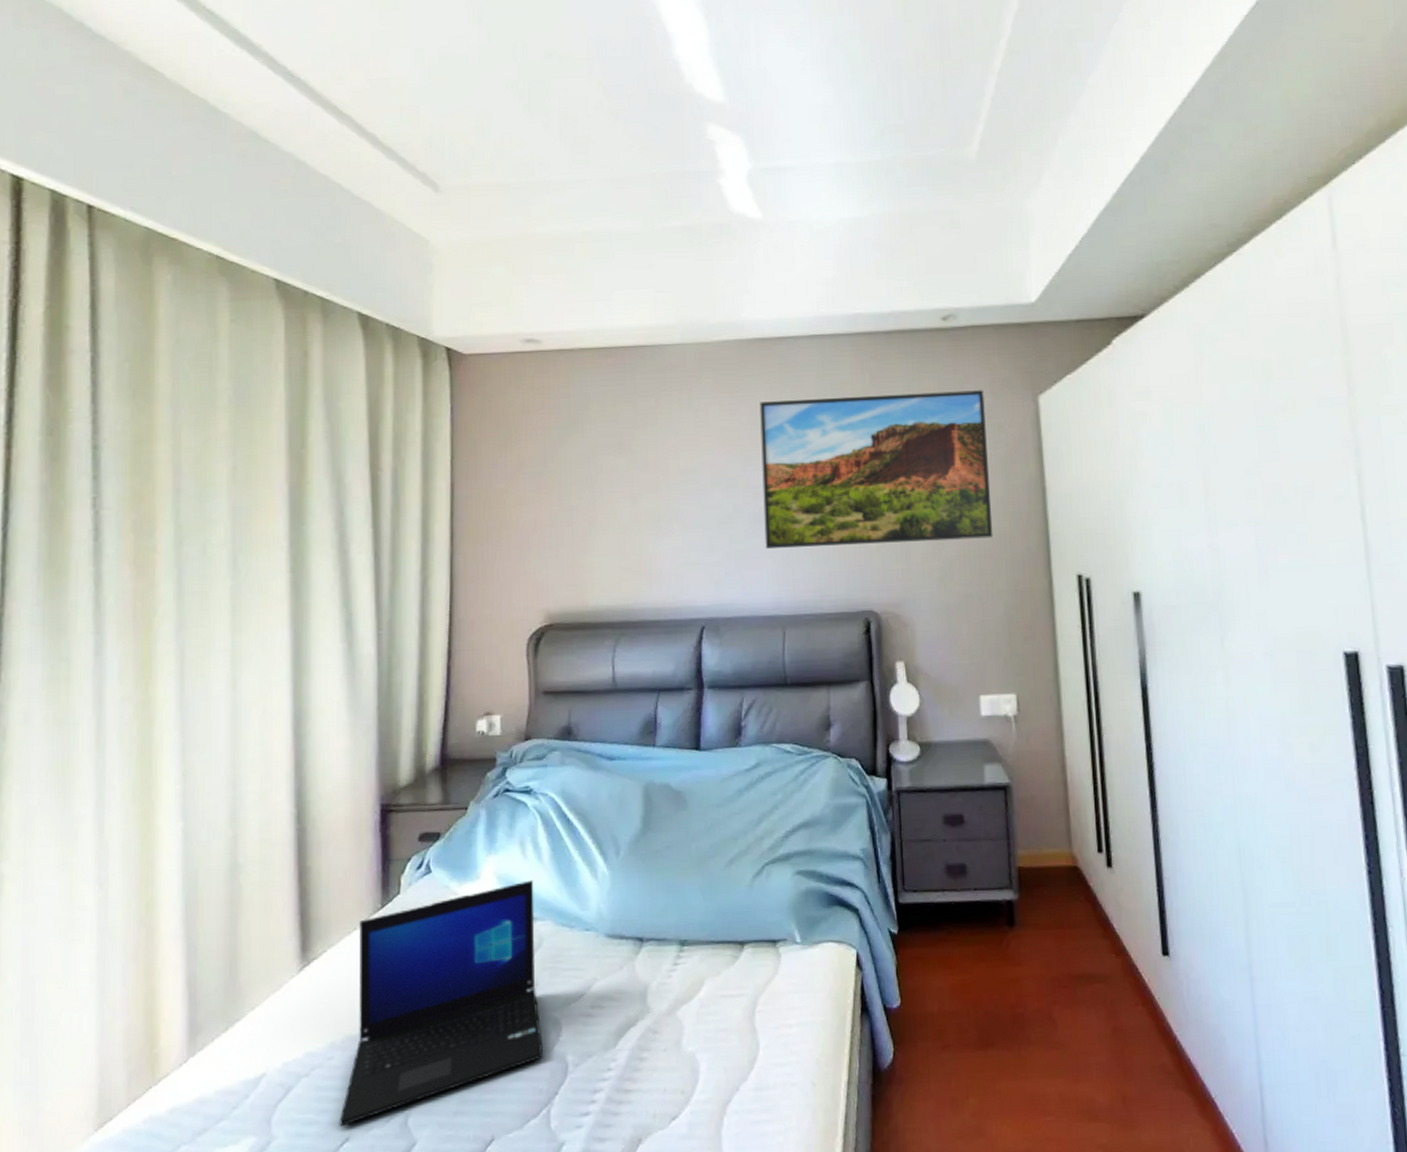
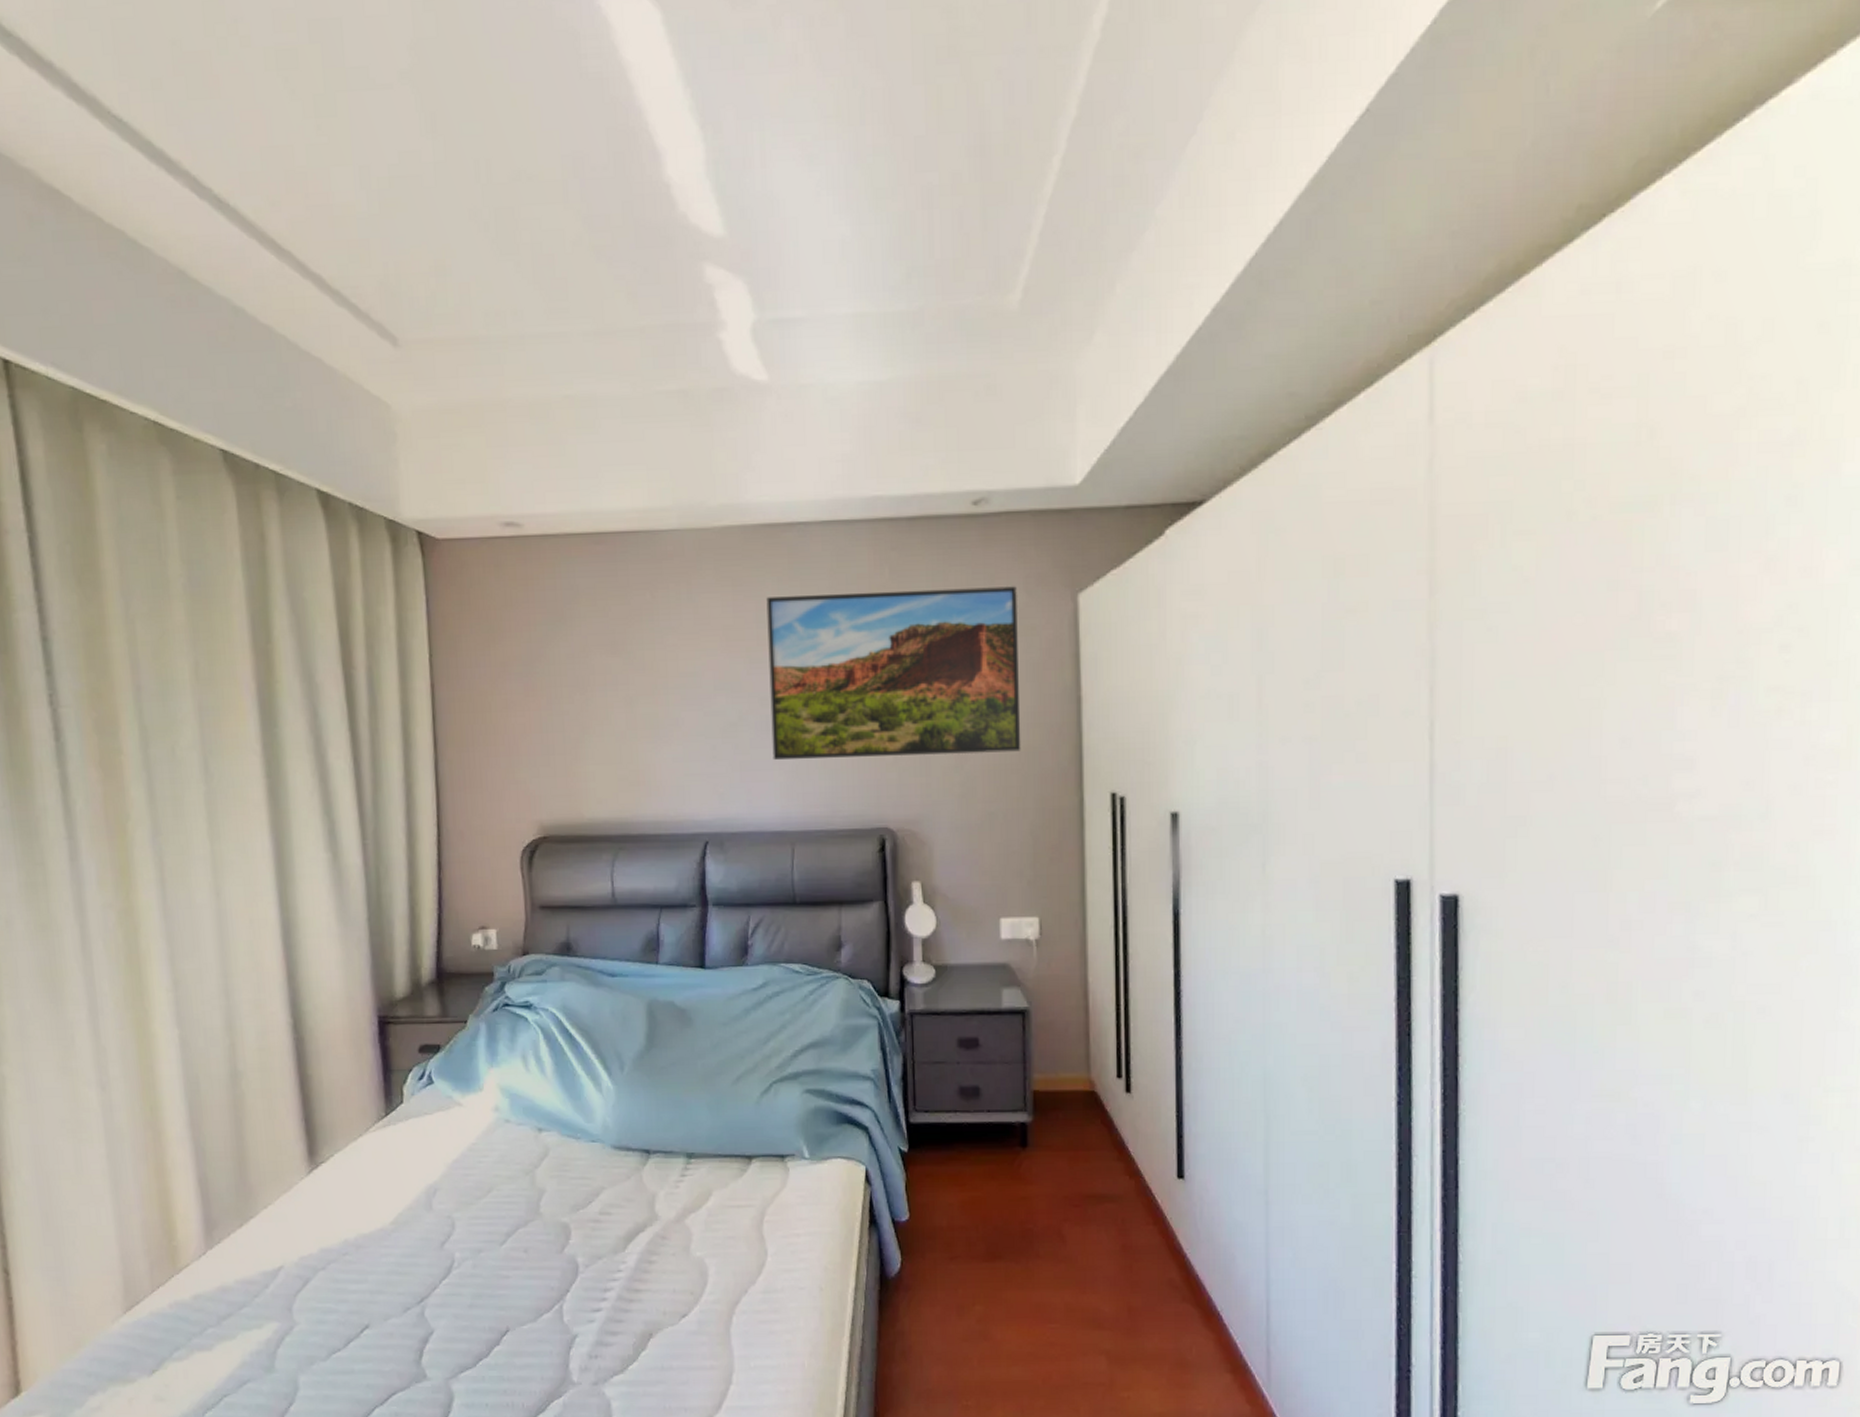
laptop: present [339,880,544,1126] -> none [358,1093,555,1315]

